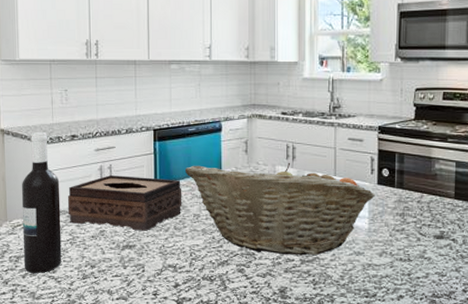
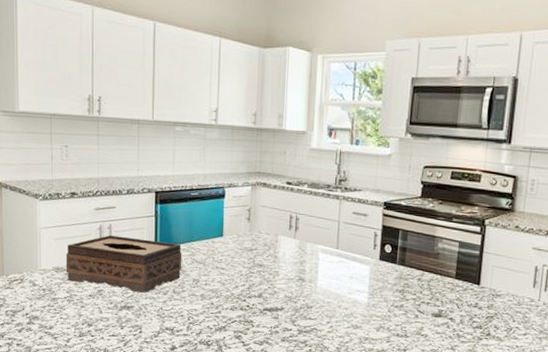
wine bottle: present [21,131,62,273] -> none [18,187,59,329]
fruit basket: present [184,162,375,256] -> none [185,230,376,326]

